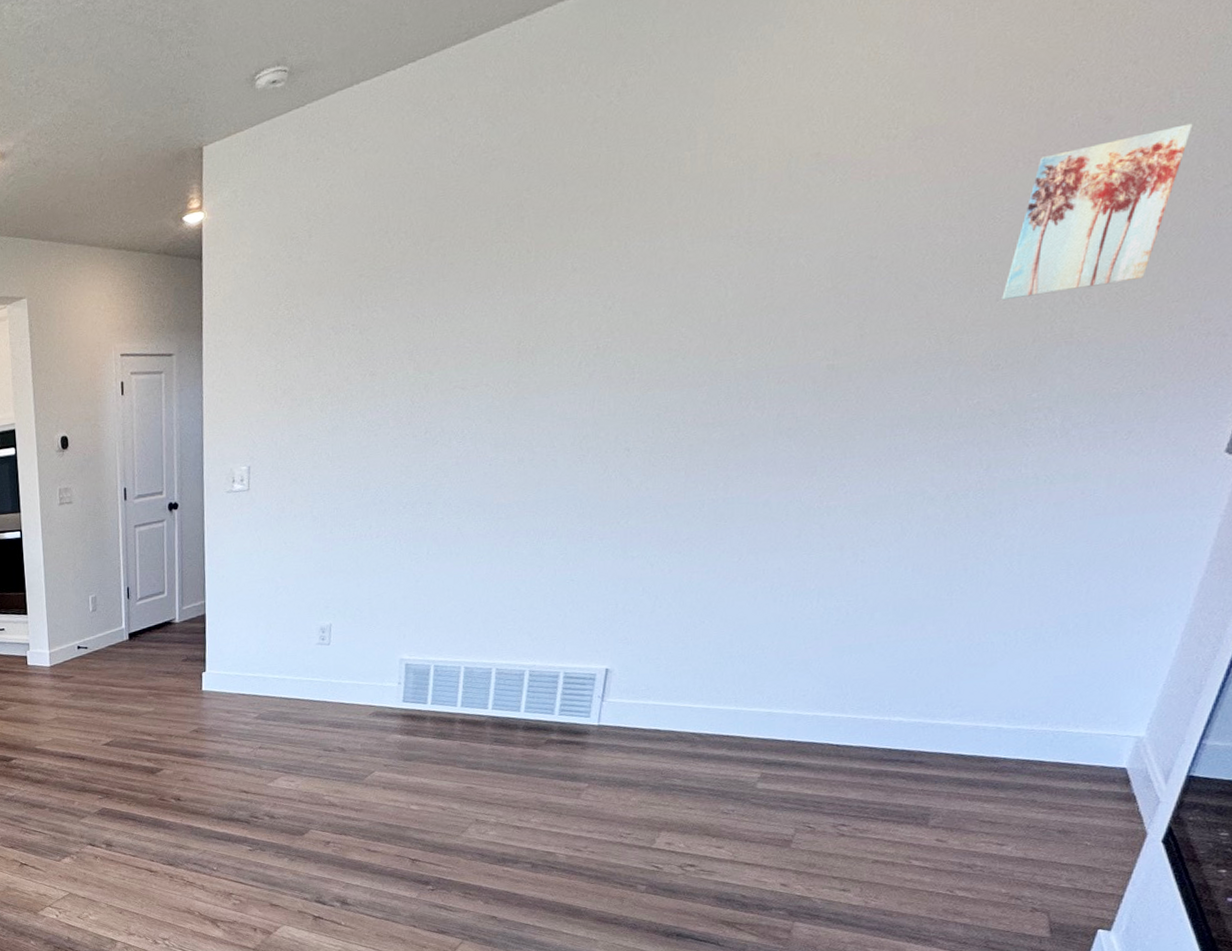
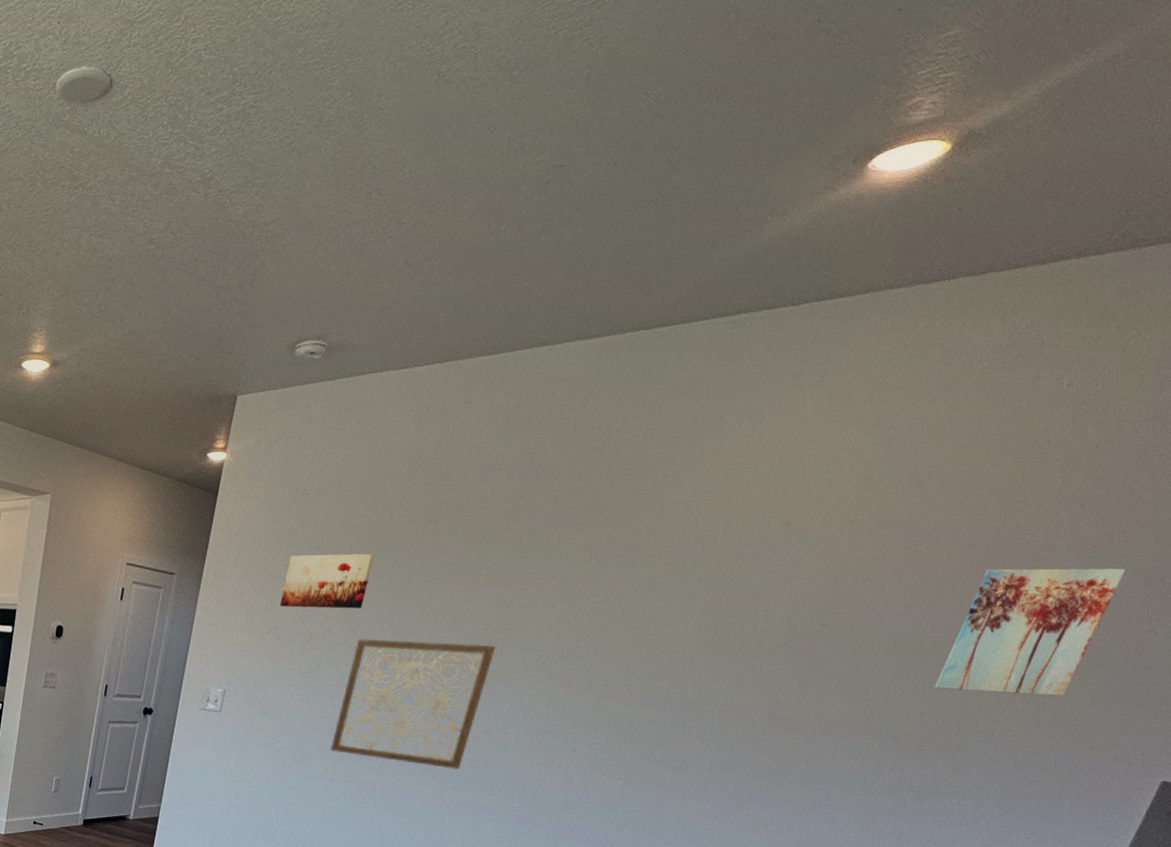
wall art: none [289,287,381,365] -> present [279,553,375,609]
wall art: none [370,357,526,507] -> present [330,638,495,770]

